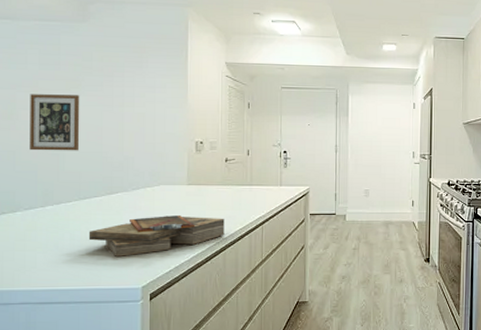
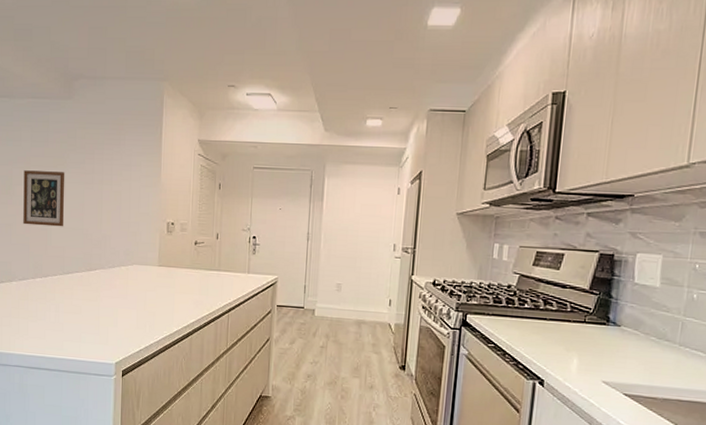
clipboard: present [88,216,225,258] -> none [70,295,192,332]

